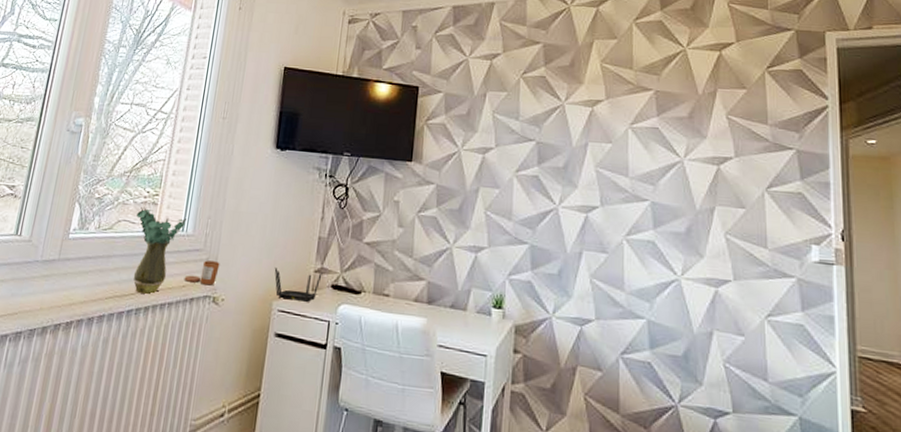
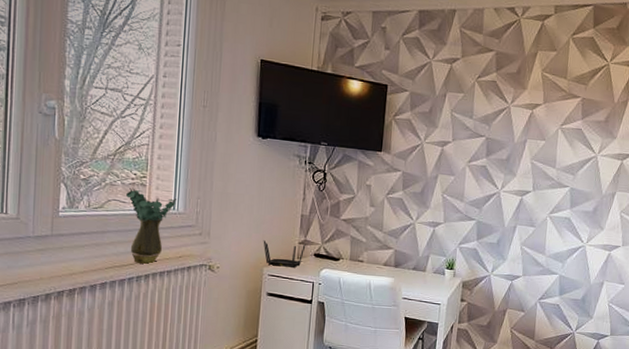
candle: present [184,260,220,286] -> none [180,235,213,256]

